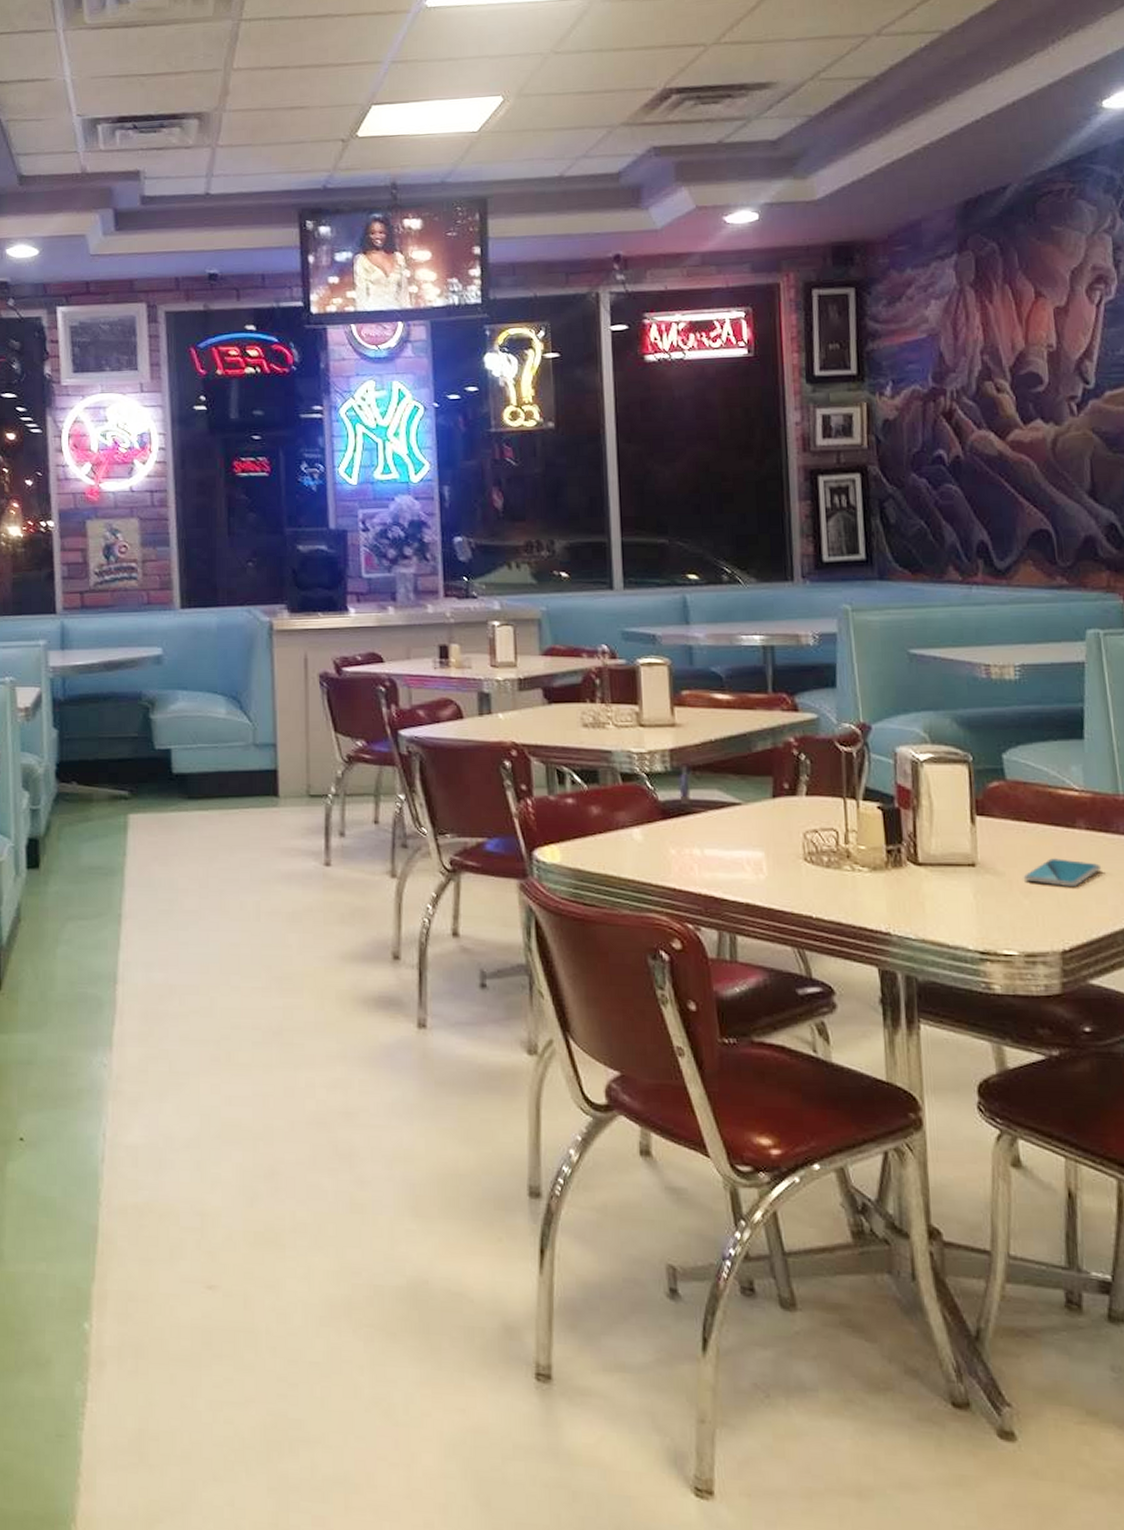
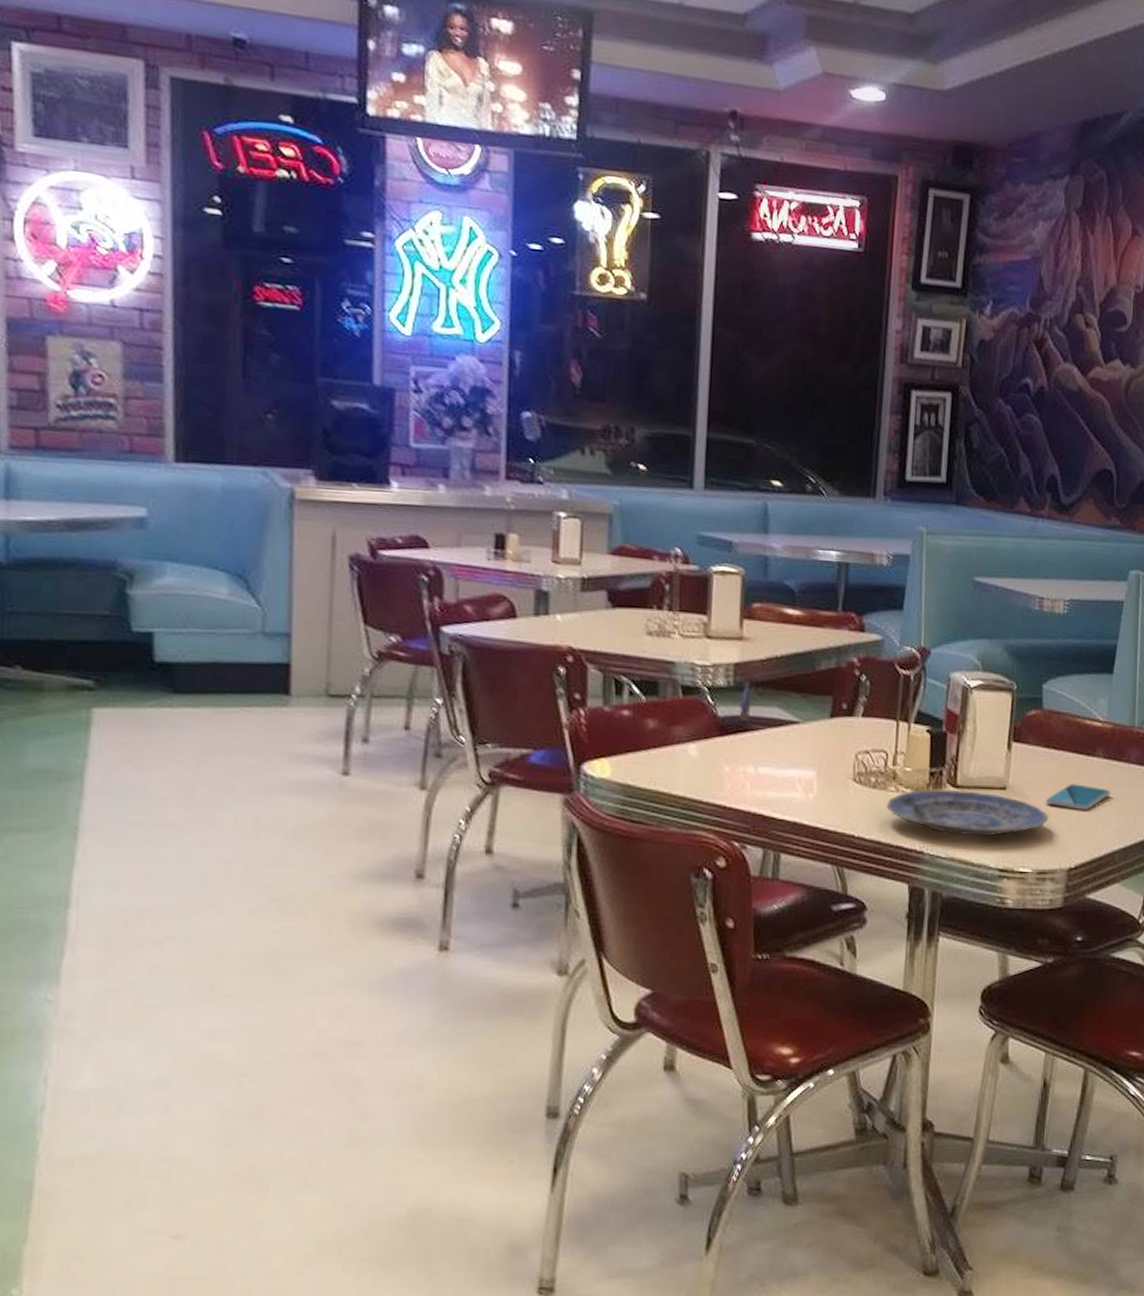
plate: none [843,866,1031,917] -> present [886,788,1049,837]

